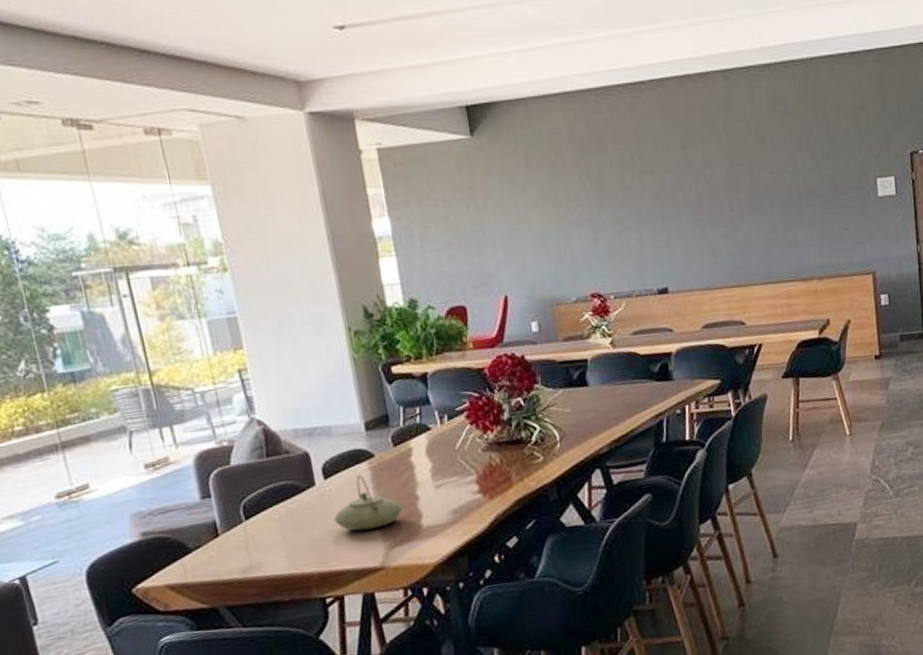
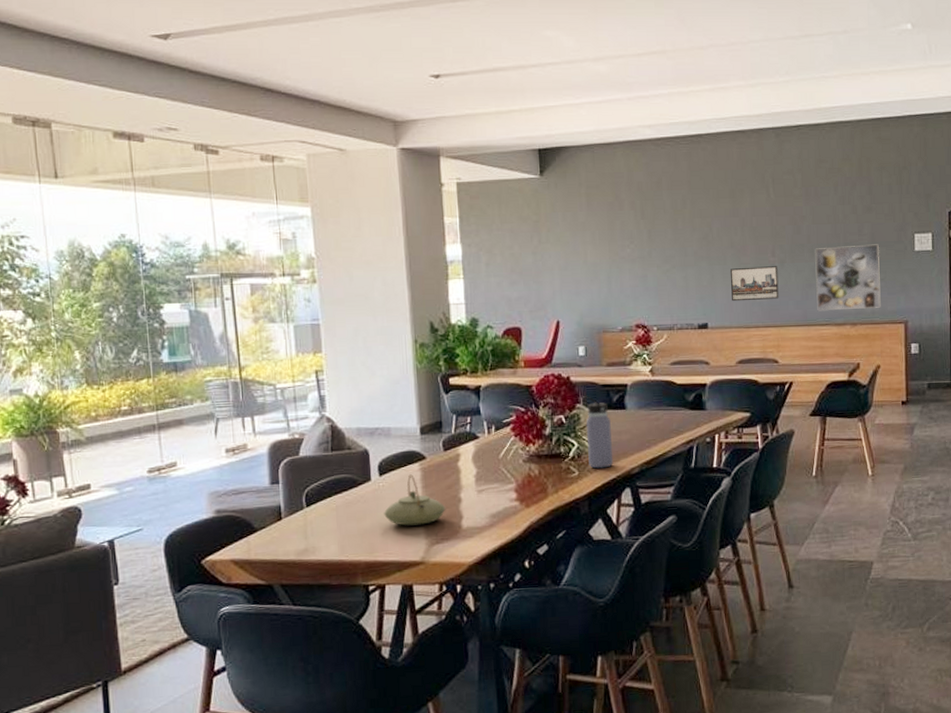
water bottle: none [540,374,580,452] -> present [582,395,614,469]
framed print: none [687,221,741,263] -> present [730,266,779,302]
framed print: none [775,191,847,267] -> present [815,244,881,311]

